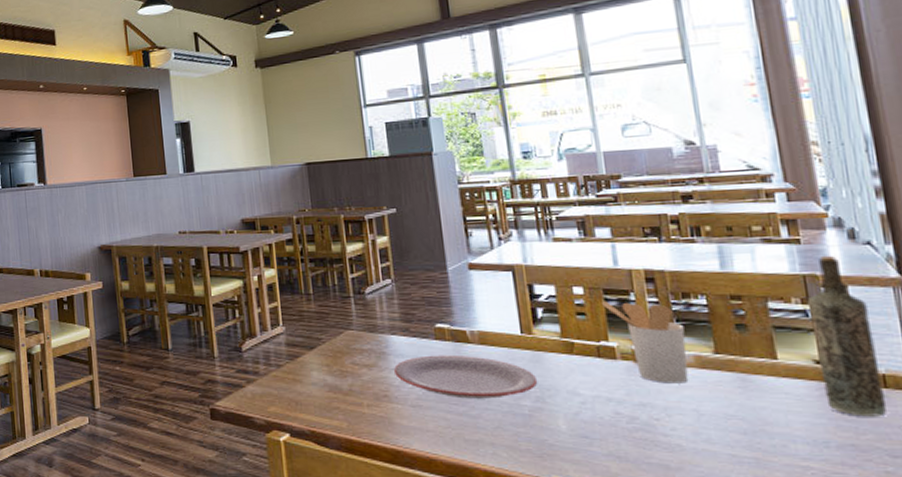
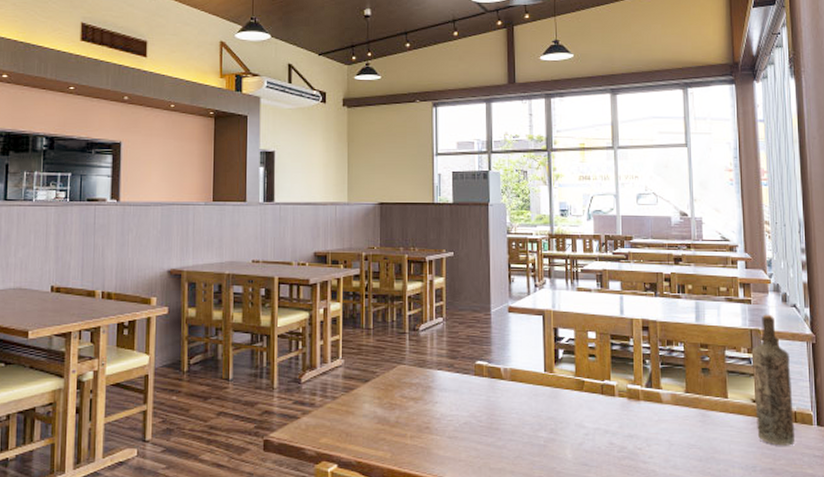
plate: present [393,354,538,399] -> none [436,390,554,431]
utensil holder: present [602,301,689,384] -> none [609,345,666,418]

